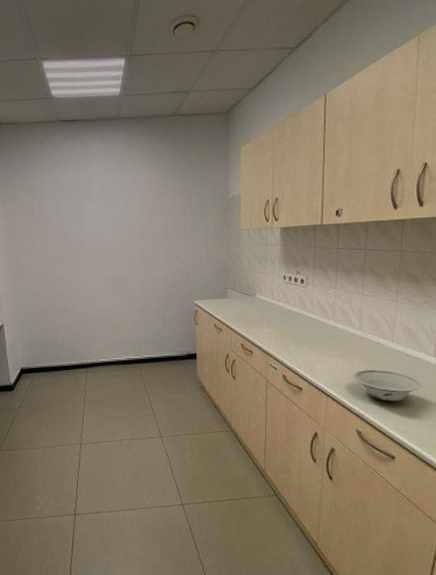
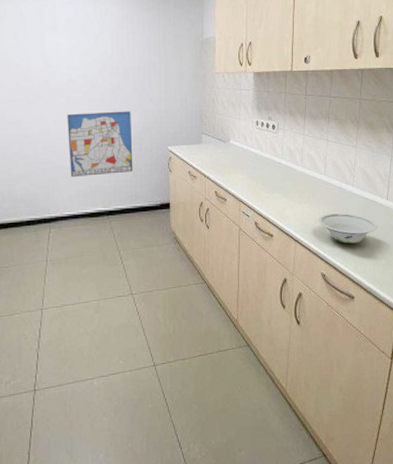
wall art: none [101,268,161,328] -> present [67,111,133,177]

